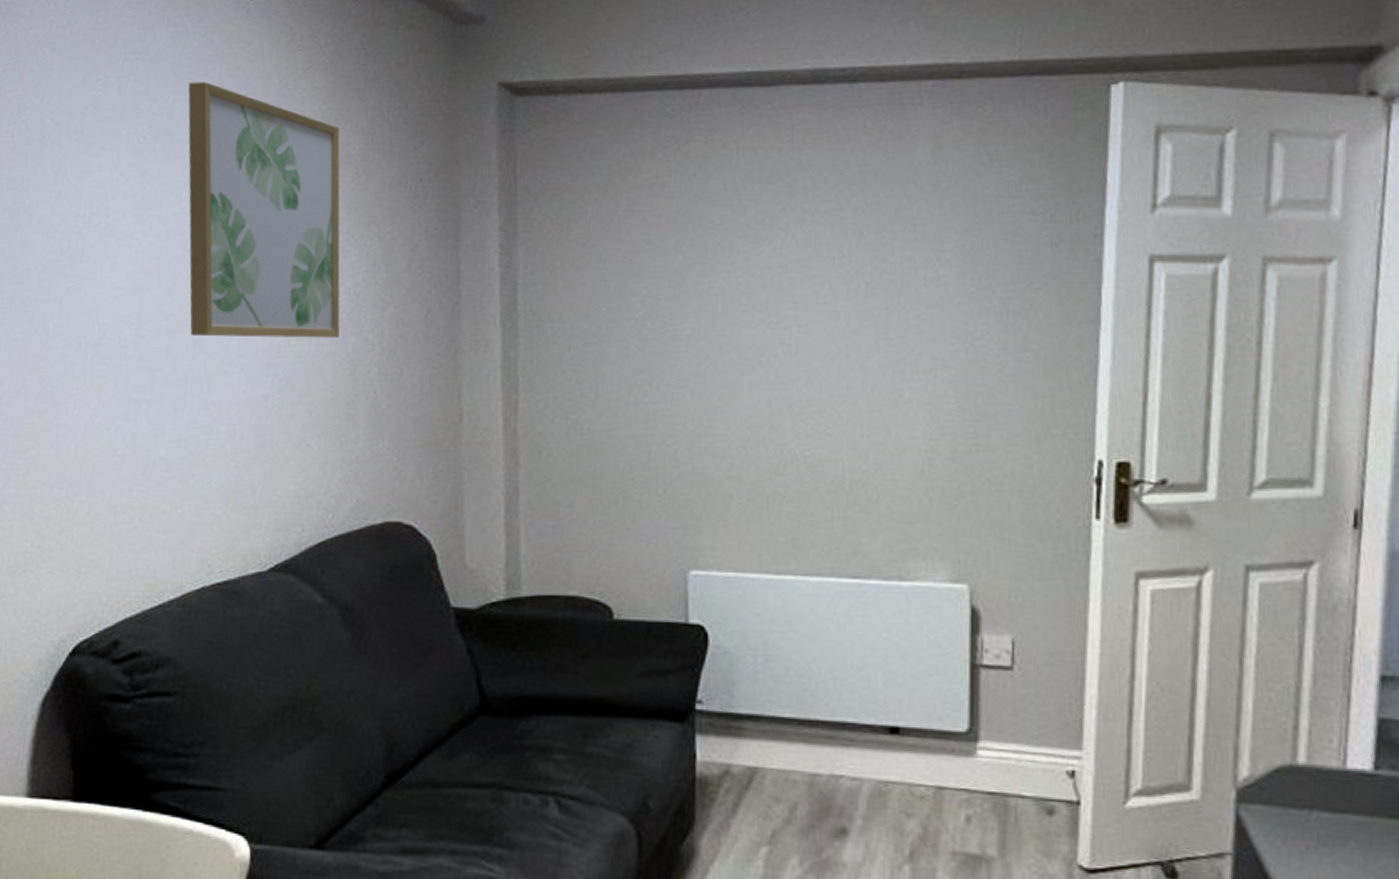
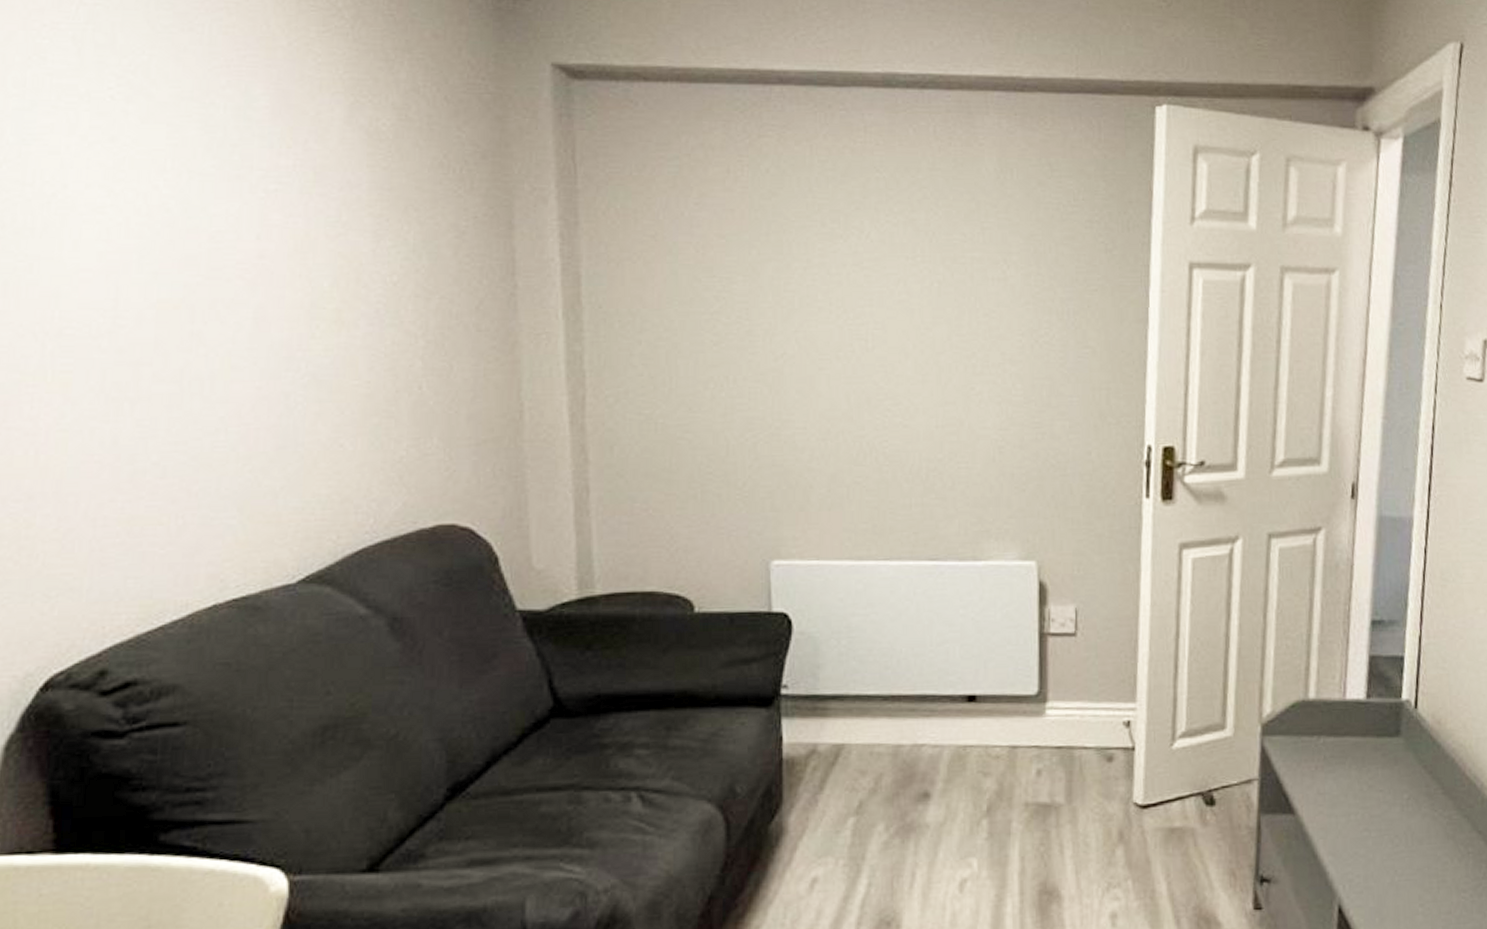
wall art: present [188,81,340,338] -> none [168,37,375,330]

